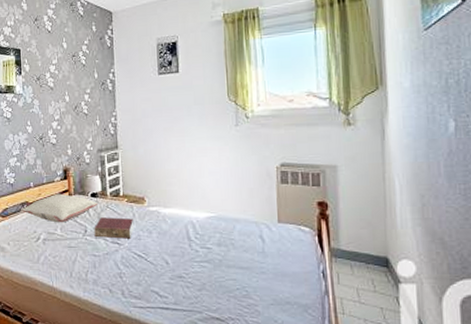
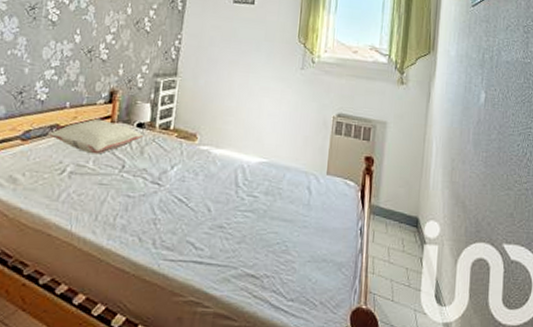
book: present [94,217,135,239] -> none [132,152,181,180]

